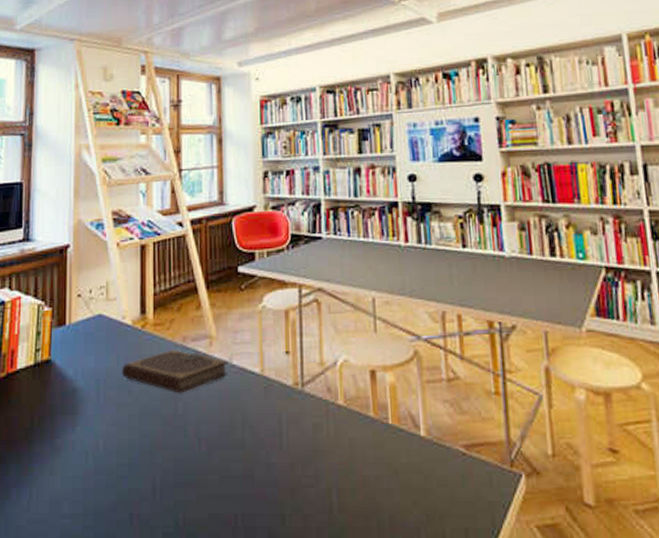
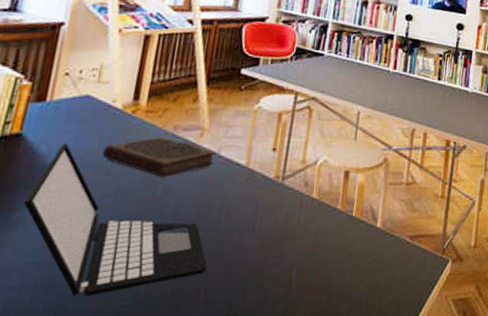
laptop: none [63,364,239,524] -> present [24,142,206,297]

